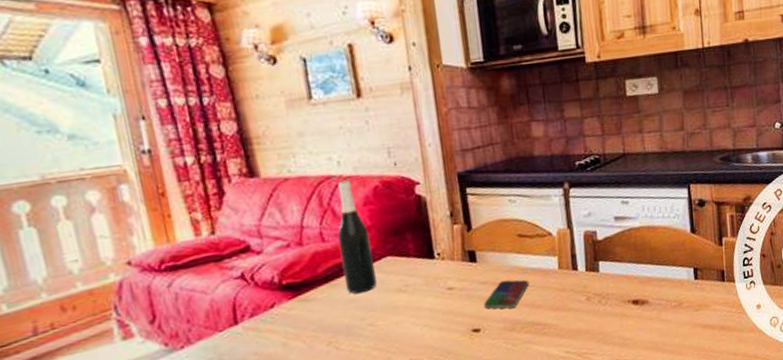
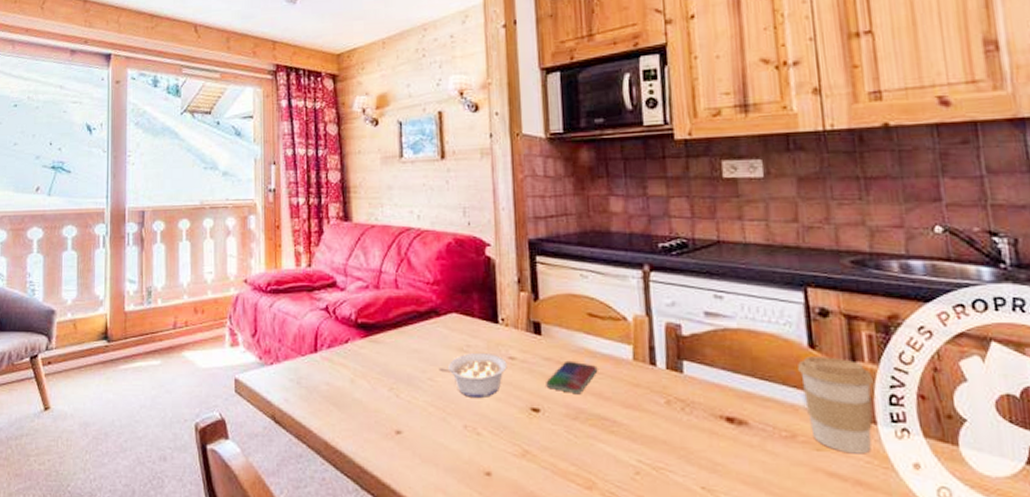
wine bottle: present [337,178,377,294] -> none [410,232,440,345]
legume: none [378,288,447,333] -> present [438,353,507,397]
coffee cup: none [683,237,733,309] -> present [798,357,874,454]

